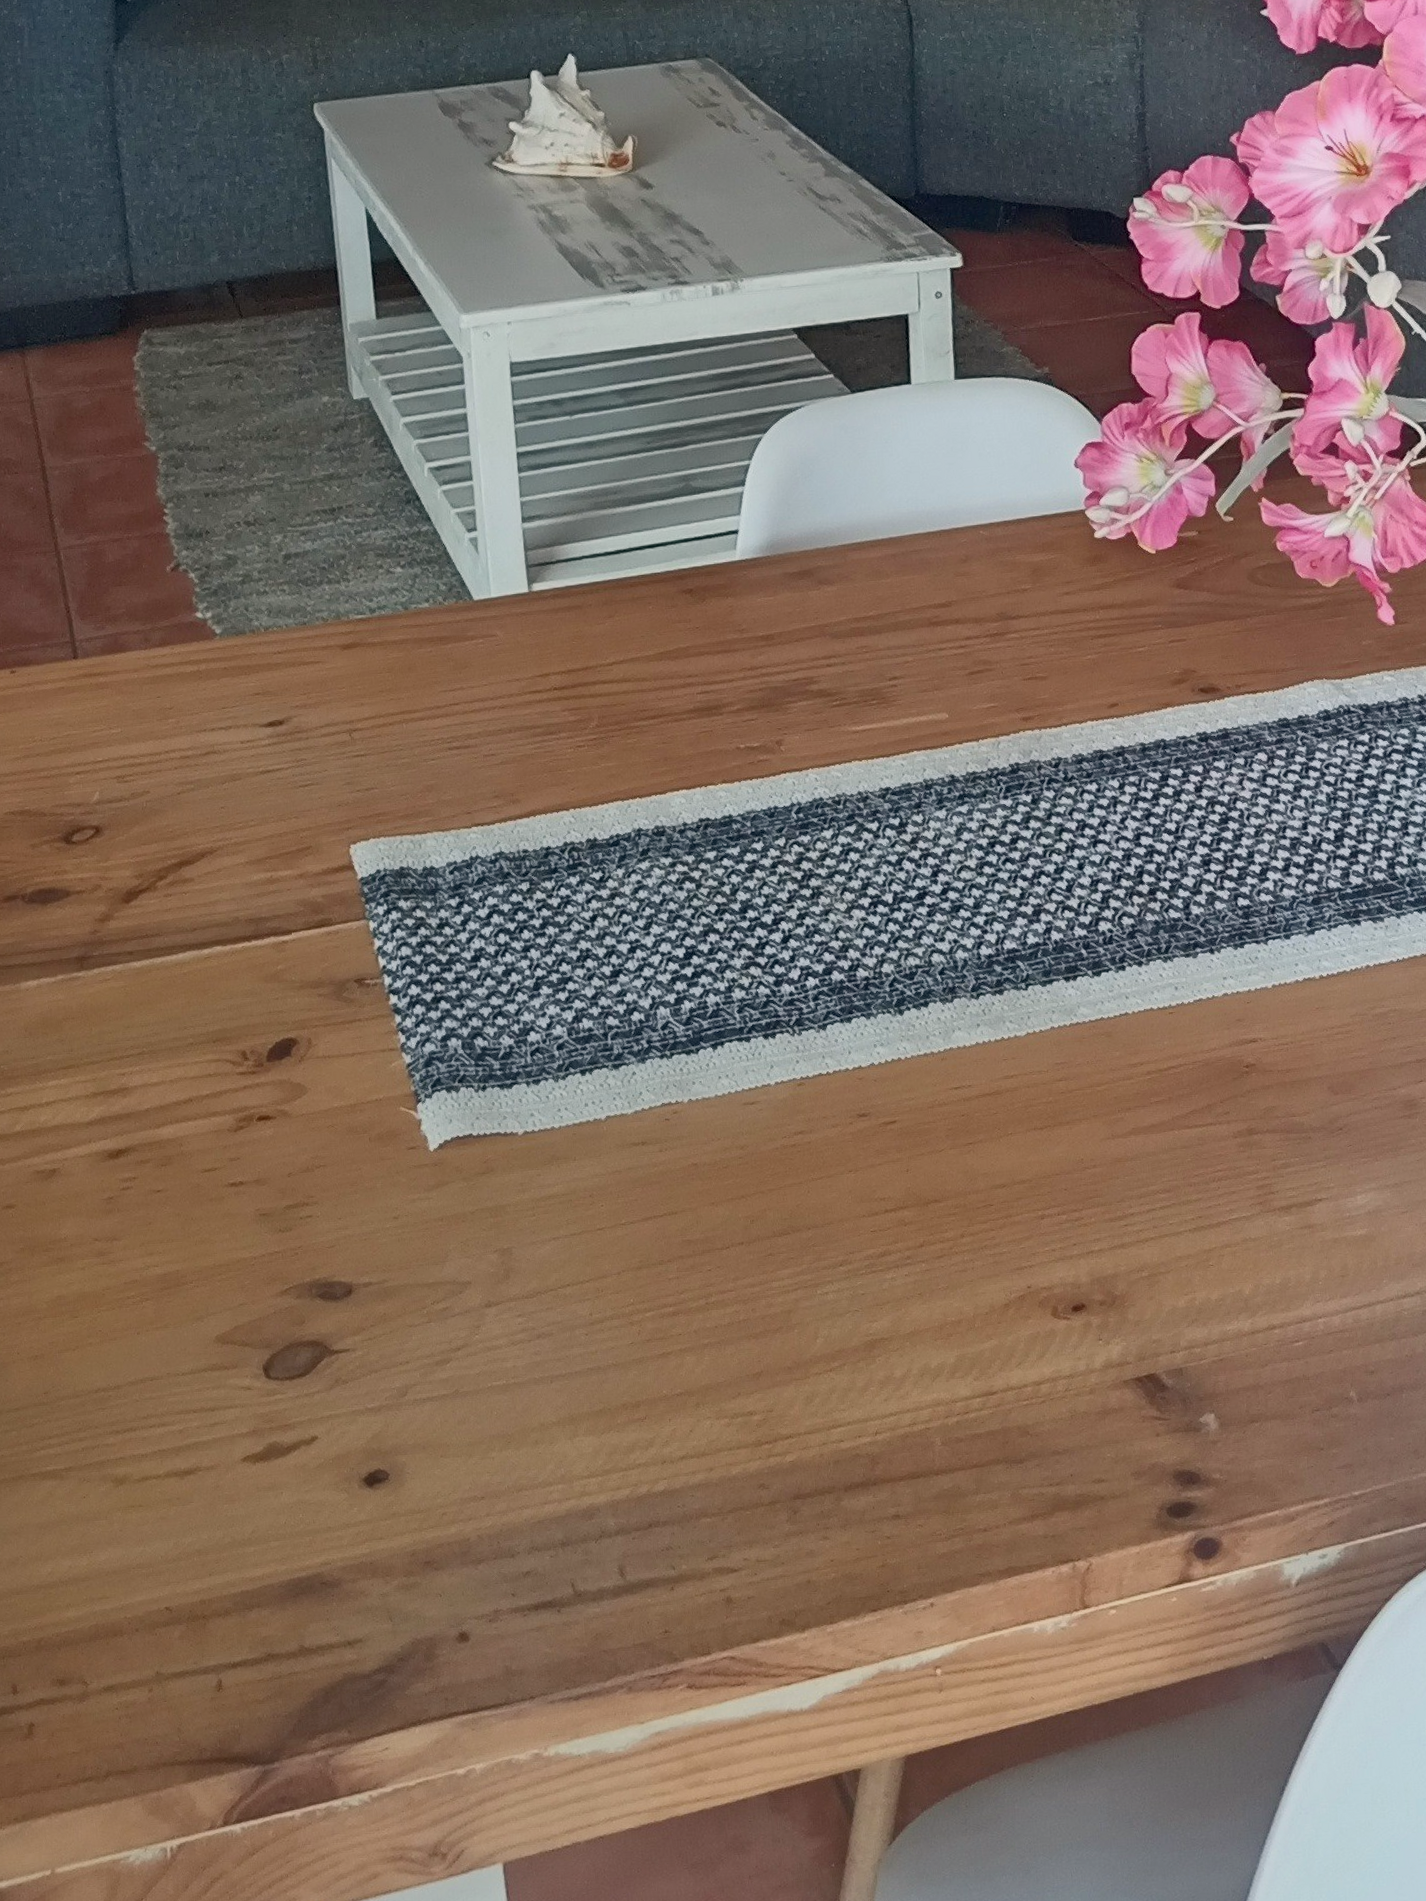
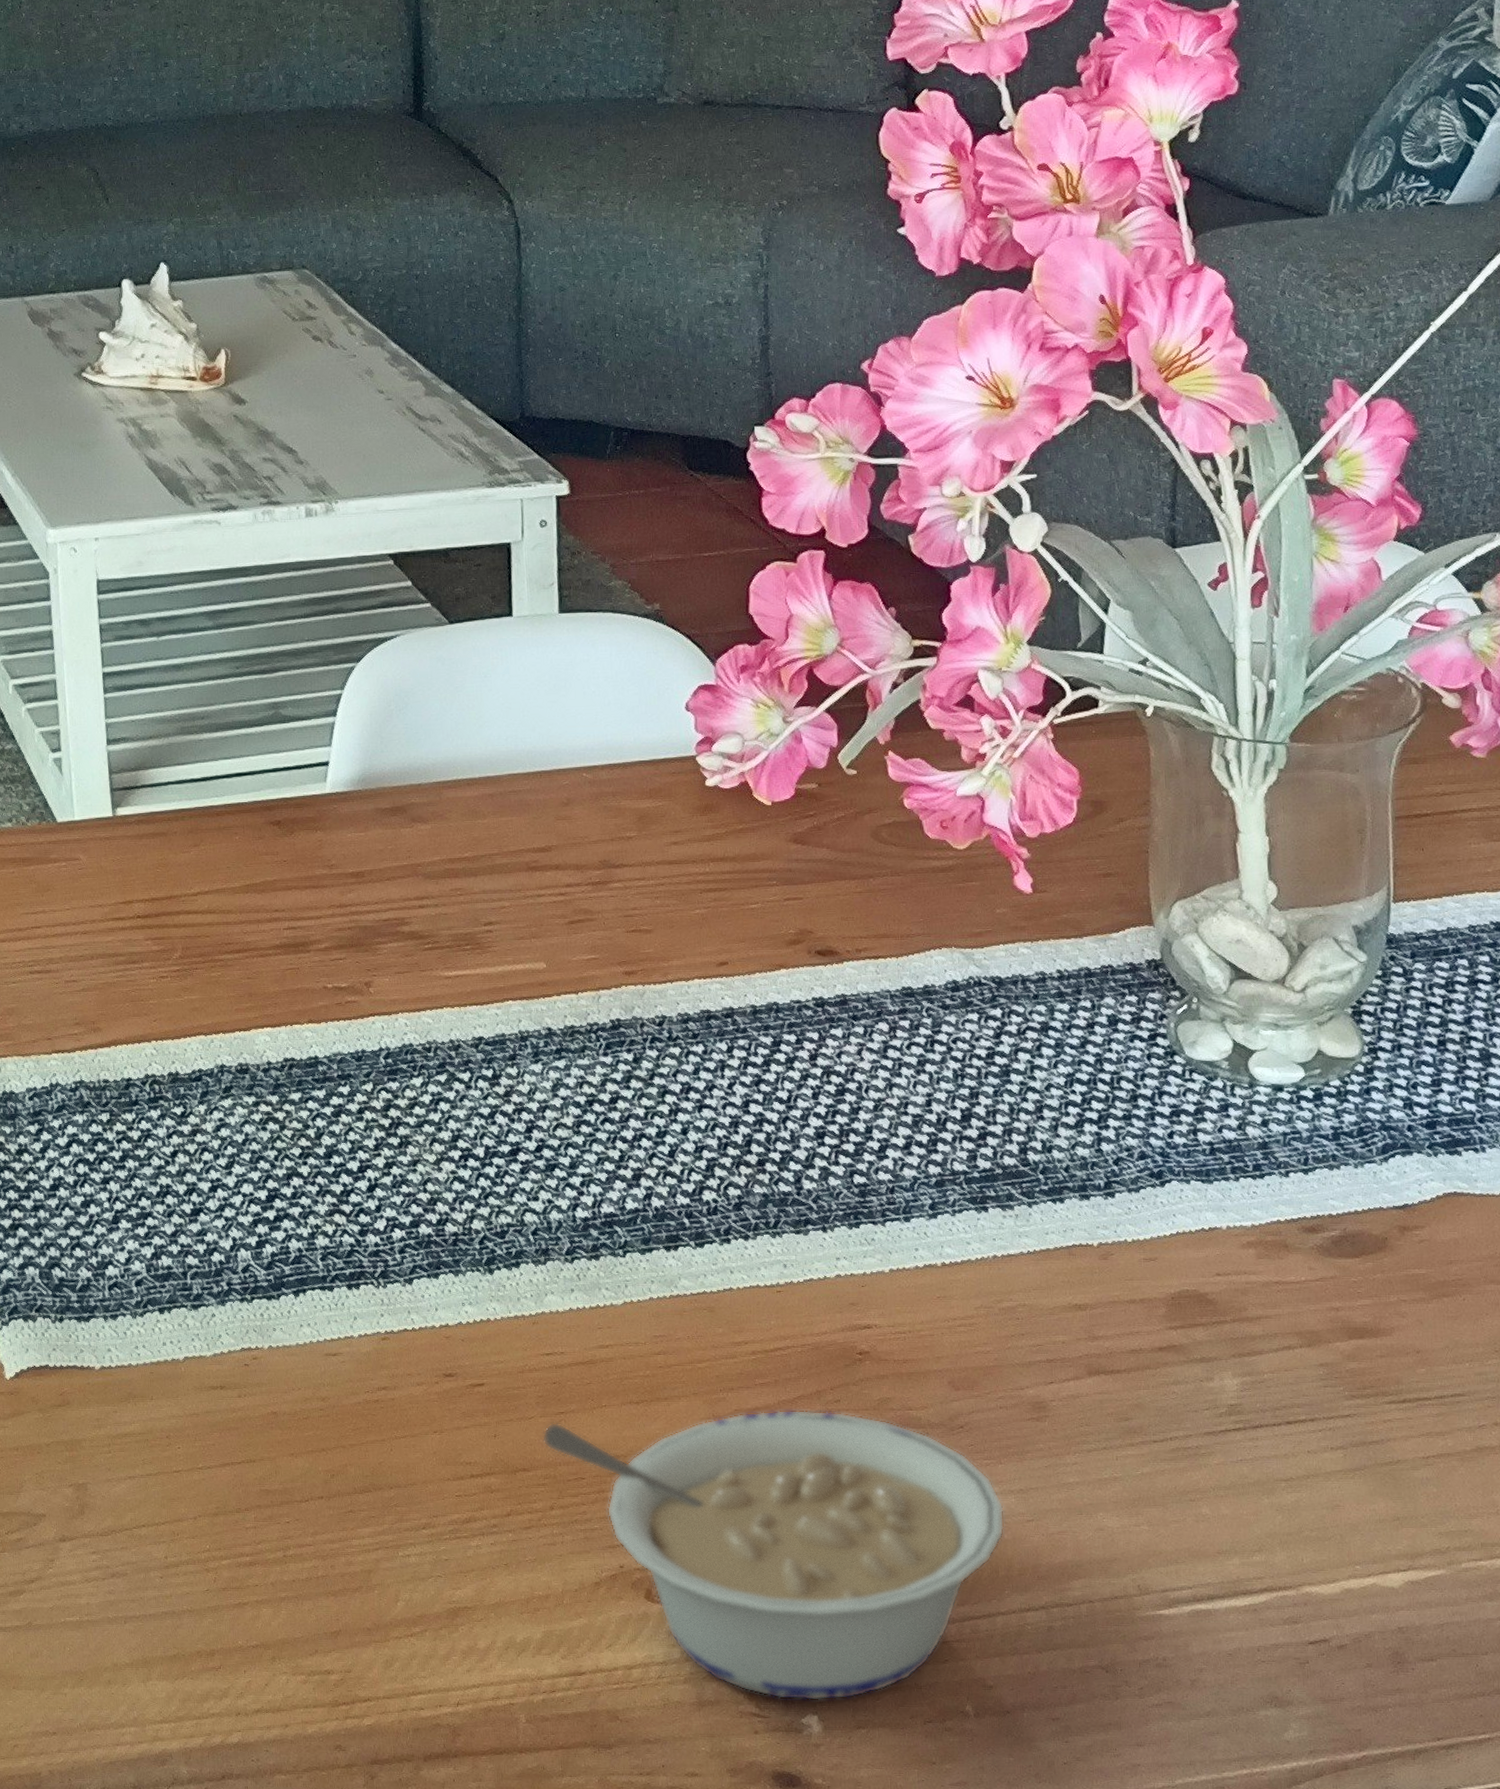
legume: none [952,1123,1382,1402] -> present [542,1410,1005,1701]

